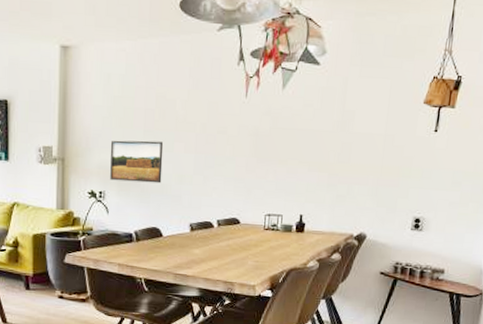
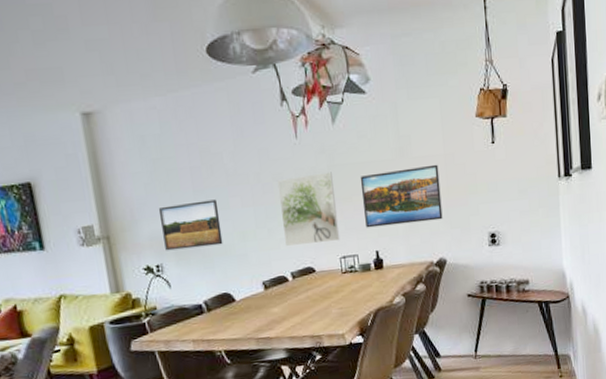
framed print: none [217,133,273,199] -> present [277,172,340,246]
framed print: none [295,142,377,197] -> present [360,164,443,228]

